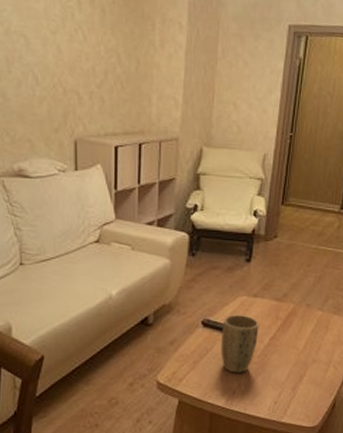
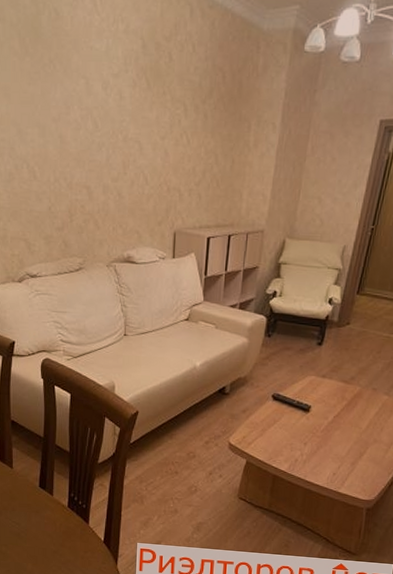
plant pot: present [221,314,259,373] -> none [287,391,325,444]

